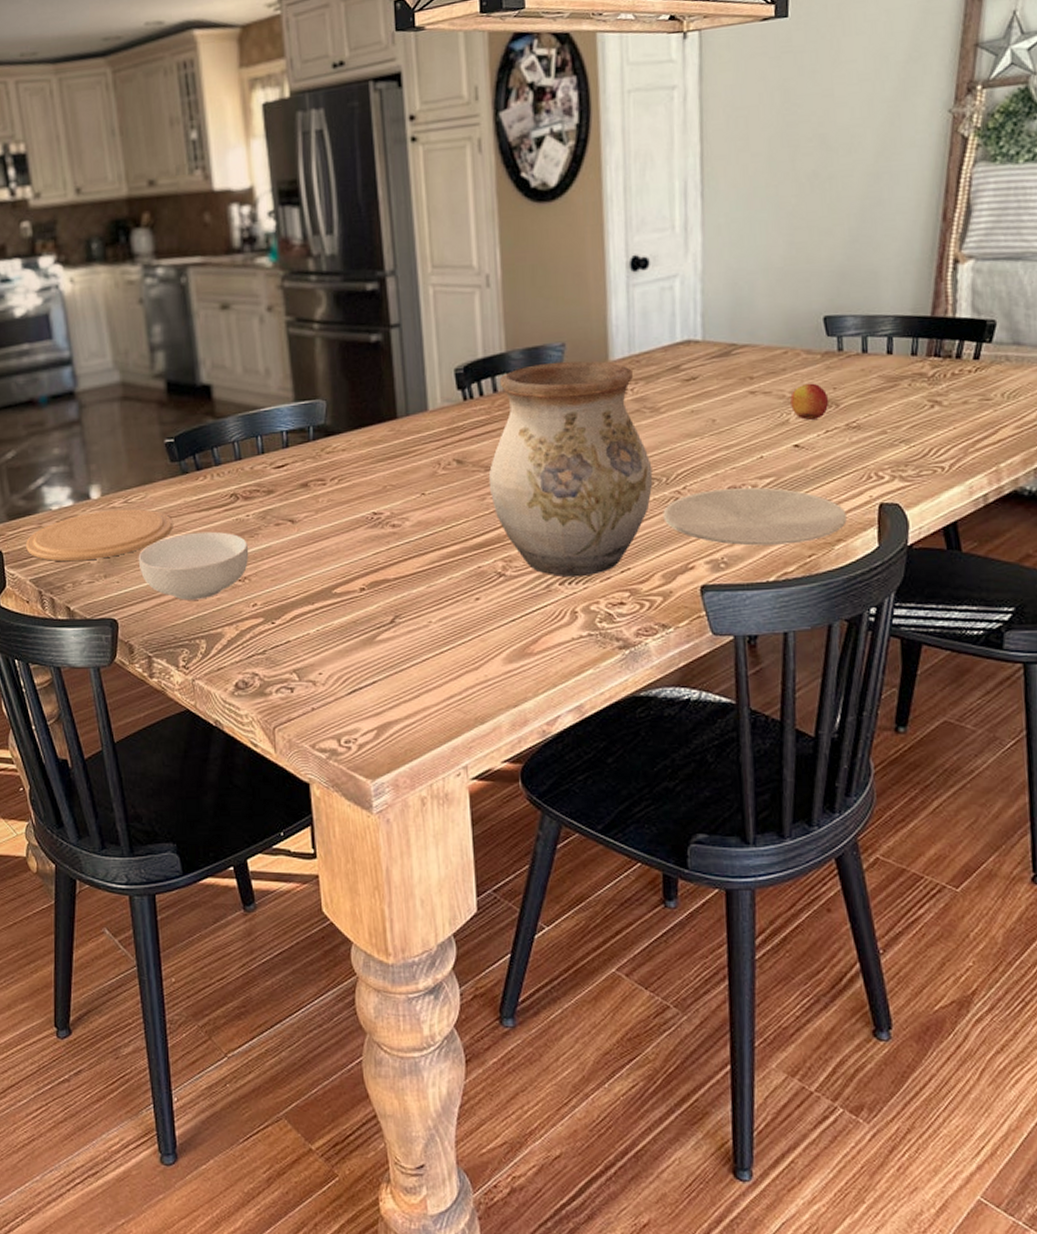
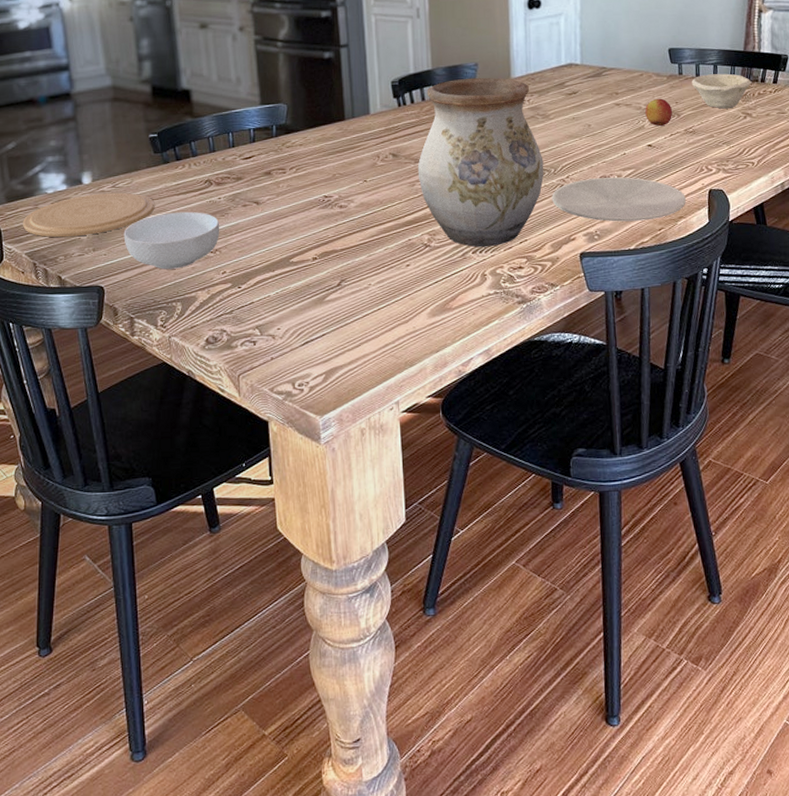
bowl: none [855,347,943,396] -> present [691,73,752,109]

